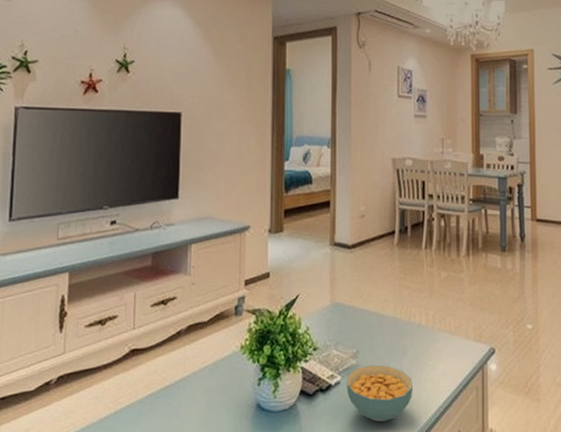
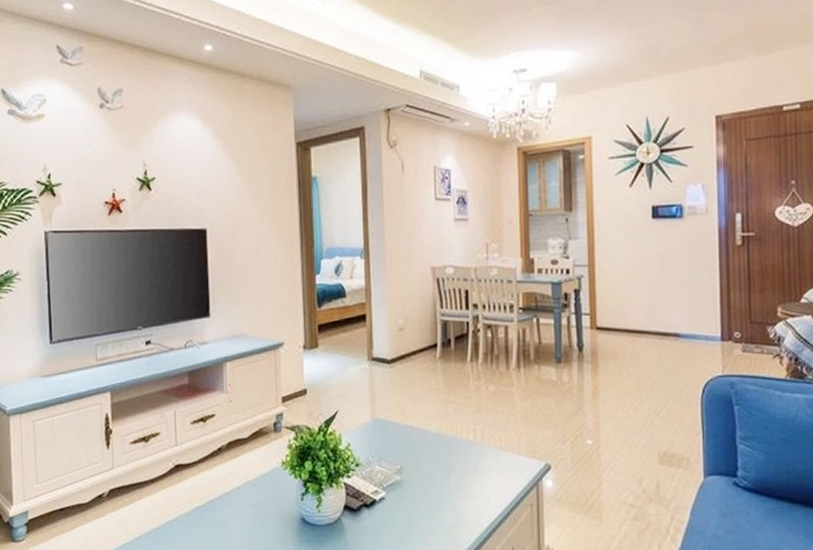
cereal bowl: present [346,364,414,422] -> none [391,480,462,538]

